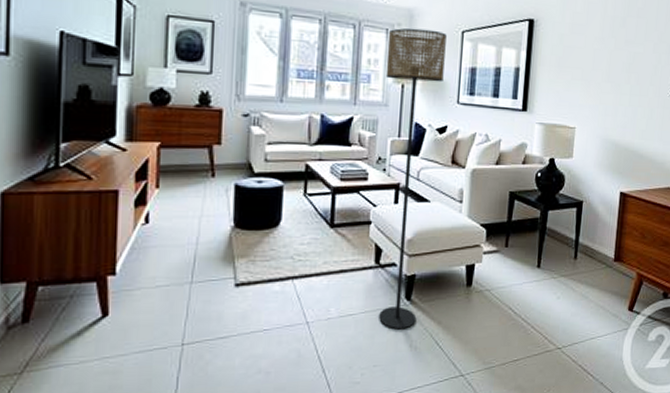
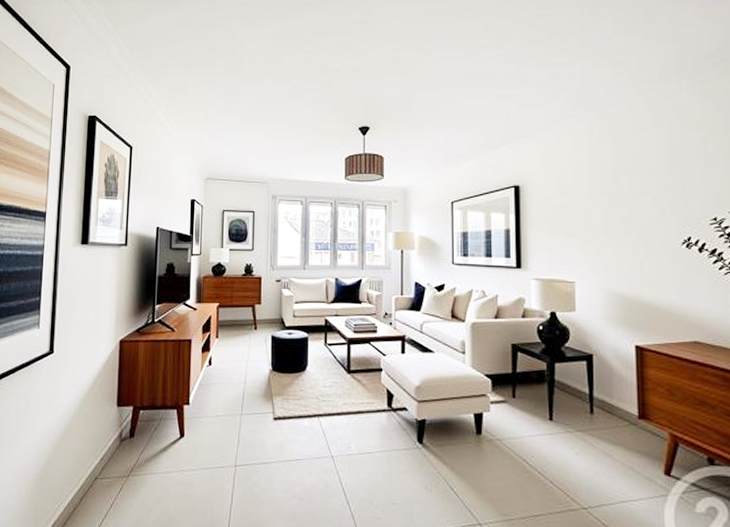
floor lamp: present [379,28,447,330] -> none [387,203,438,471]

